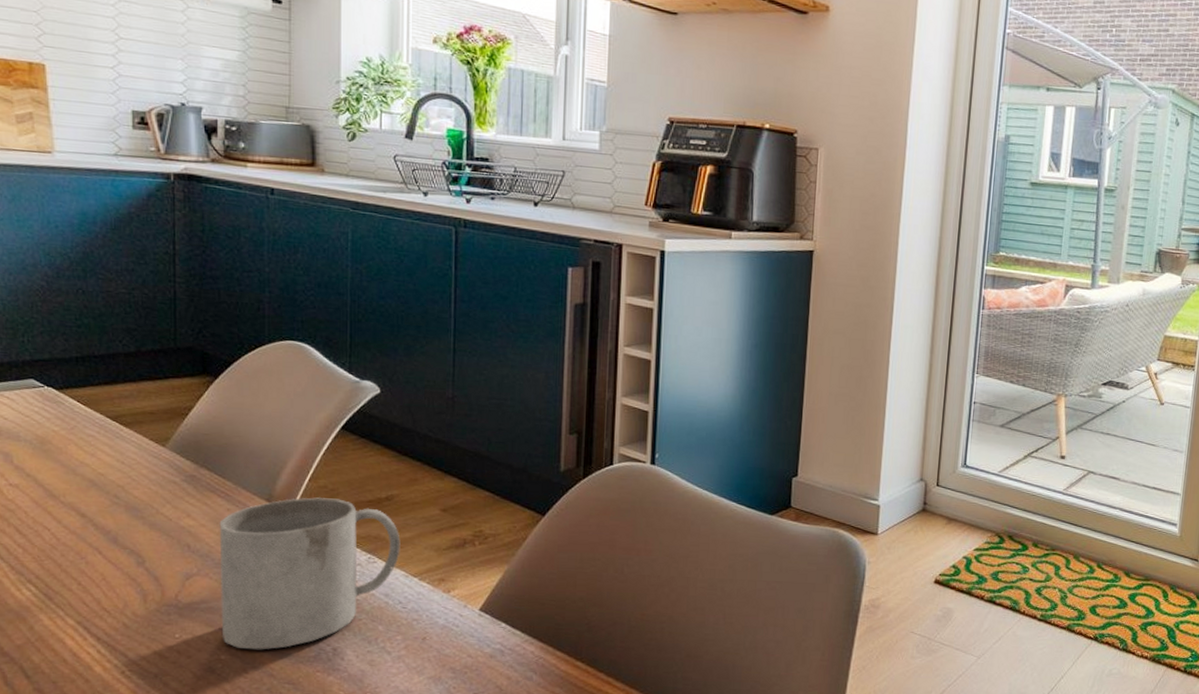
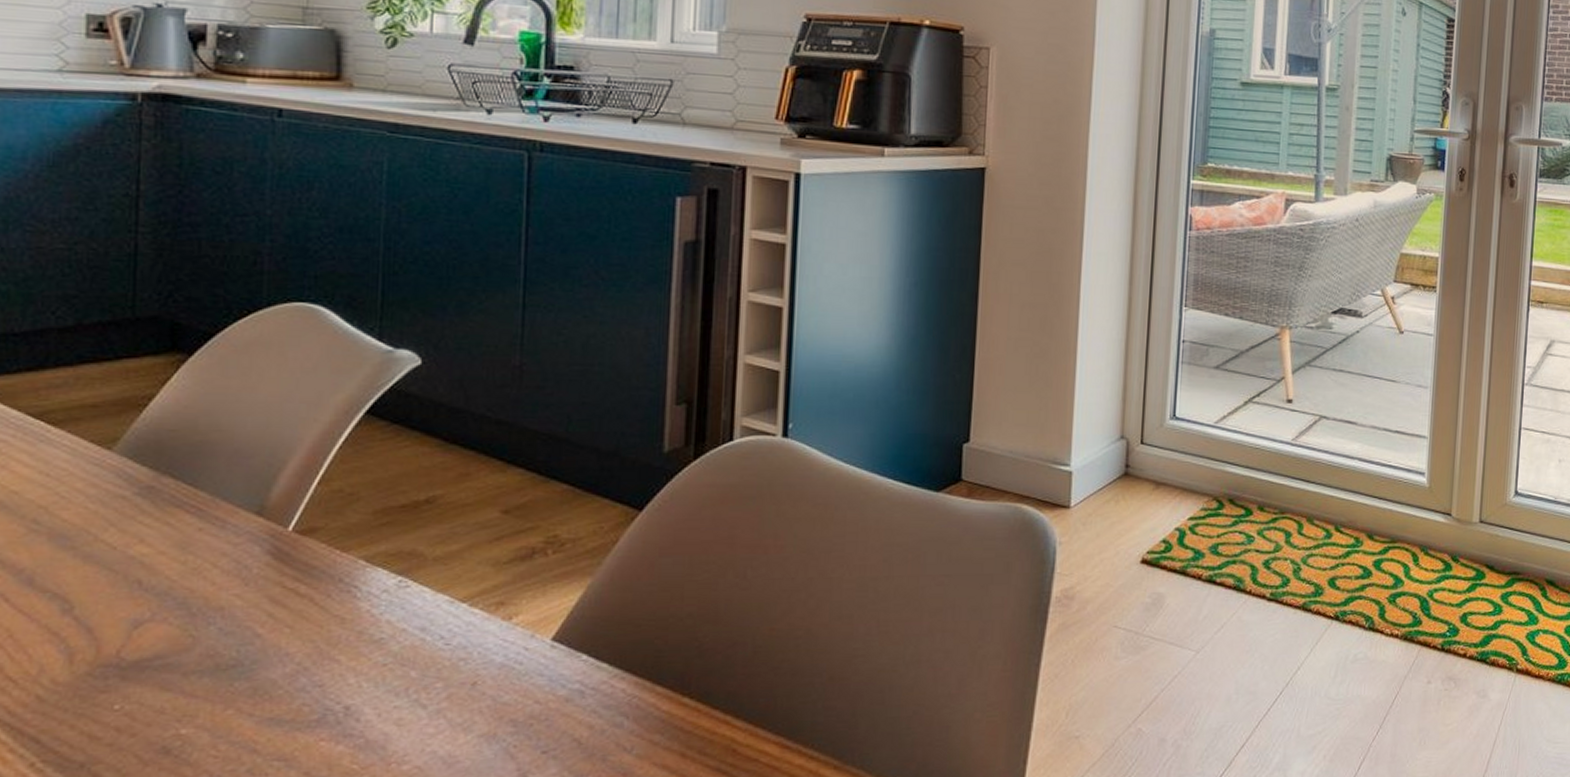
mug: present [219,497,401,650] -> none [183,505,445,718]

